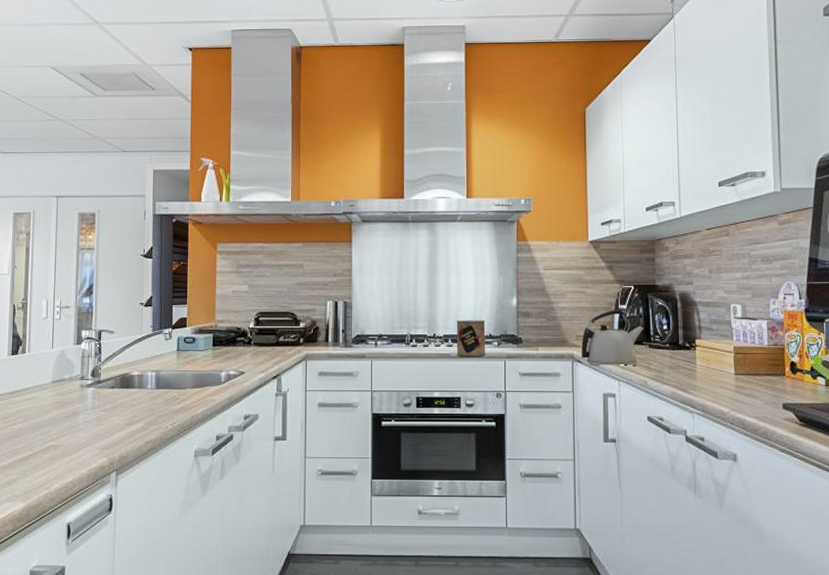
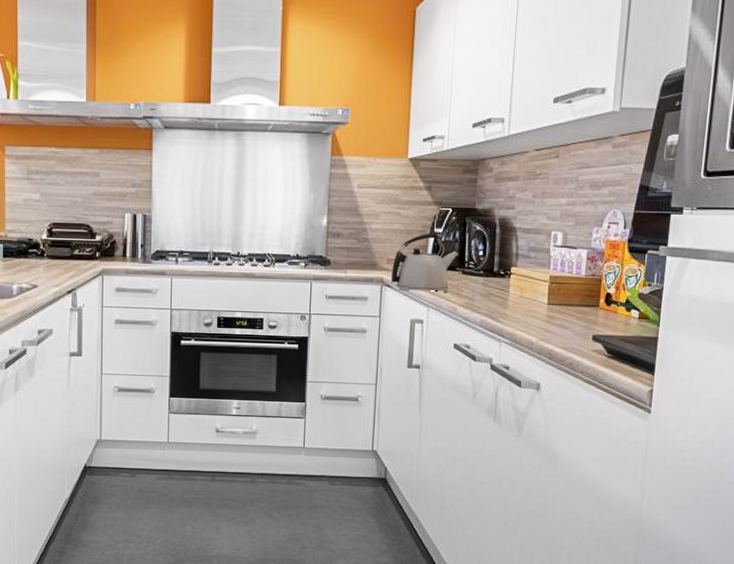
tin can: present [456,319,486,357] -> none [261,238,293,278]

